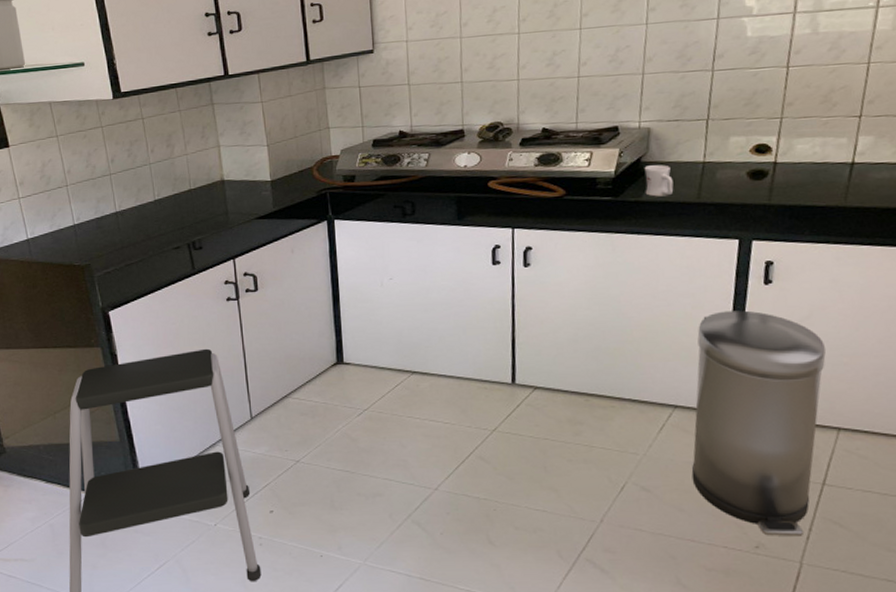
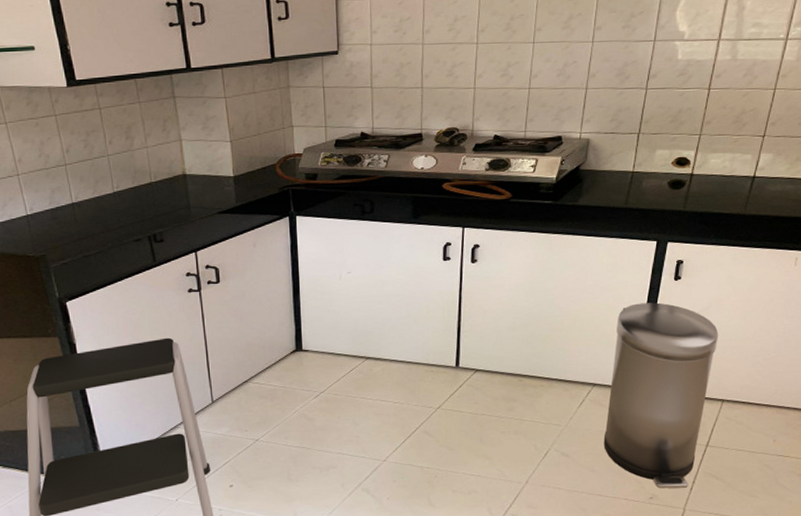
mug: present [644,165,674,197] -> none [581,173,606,202]

